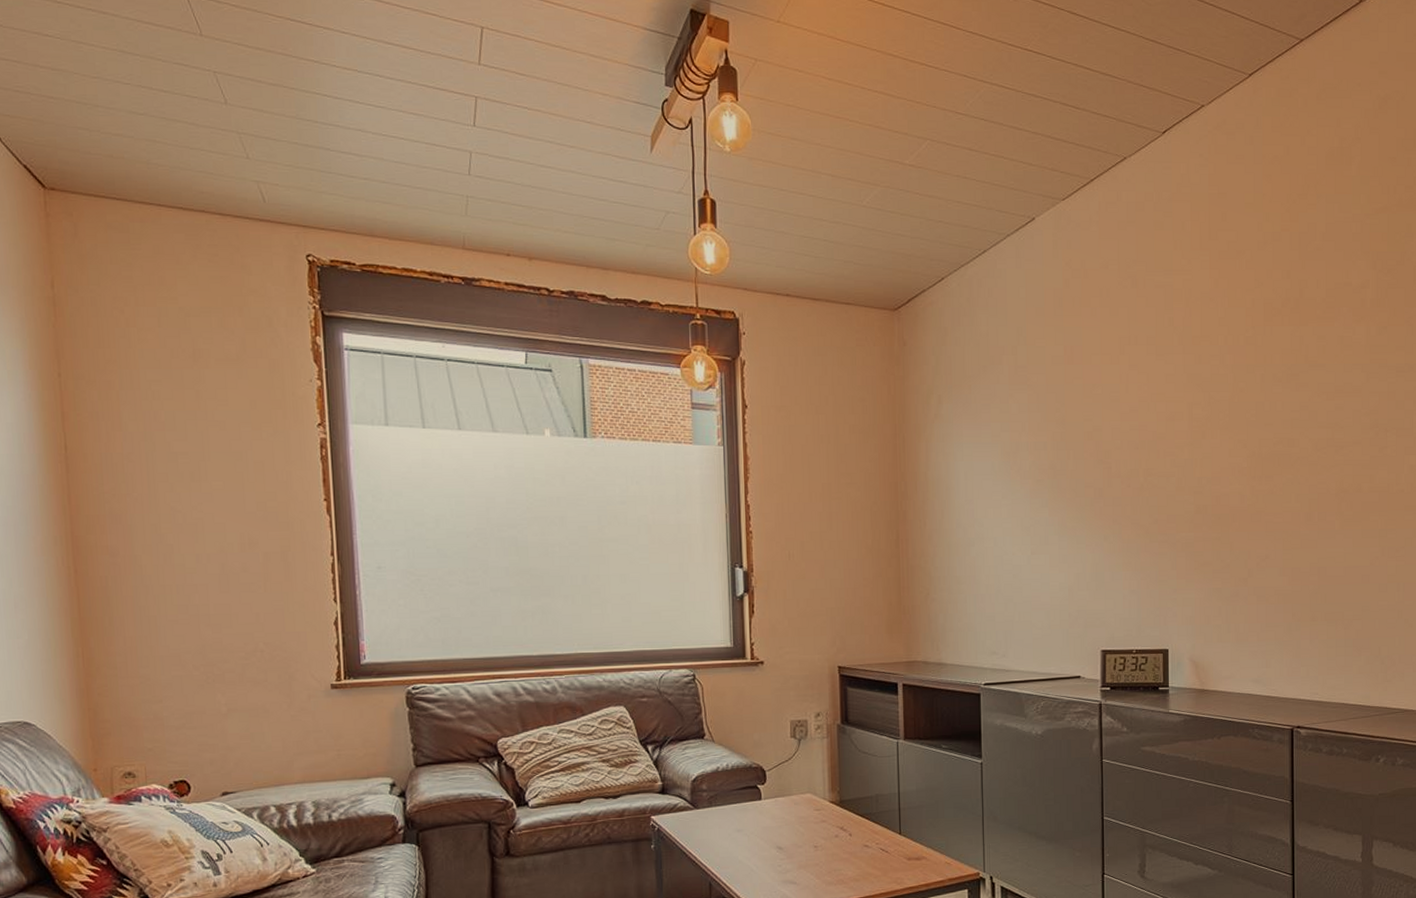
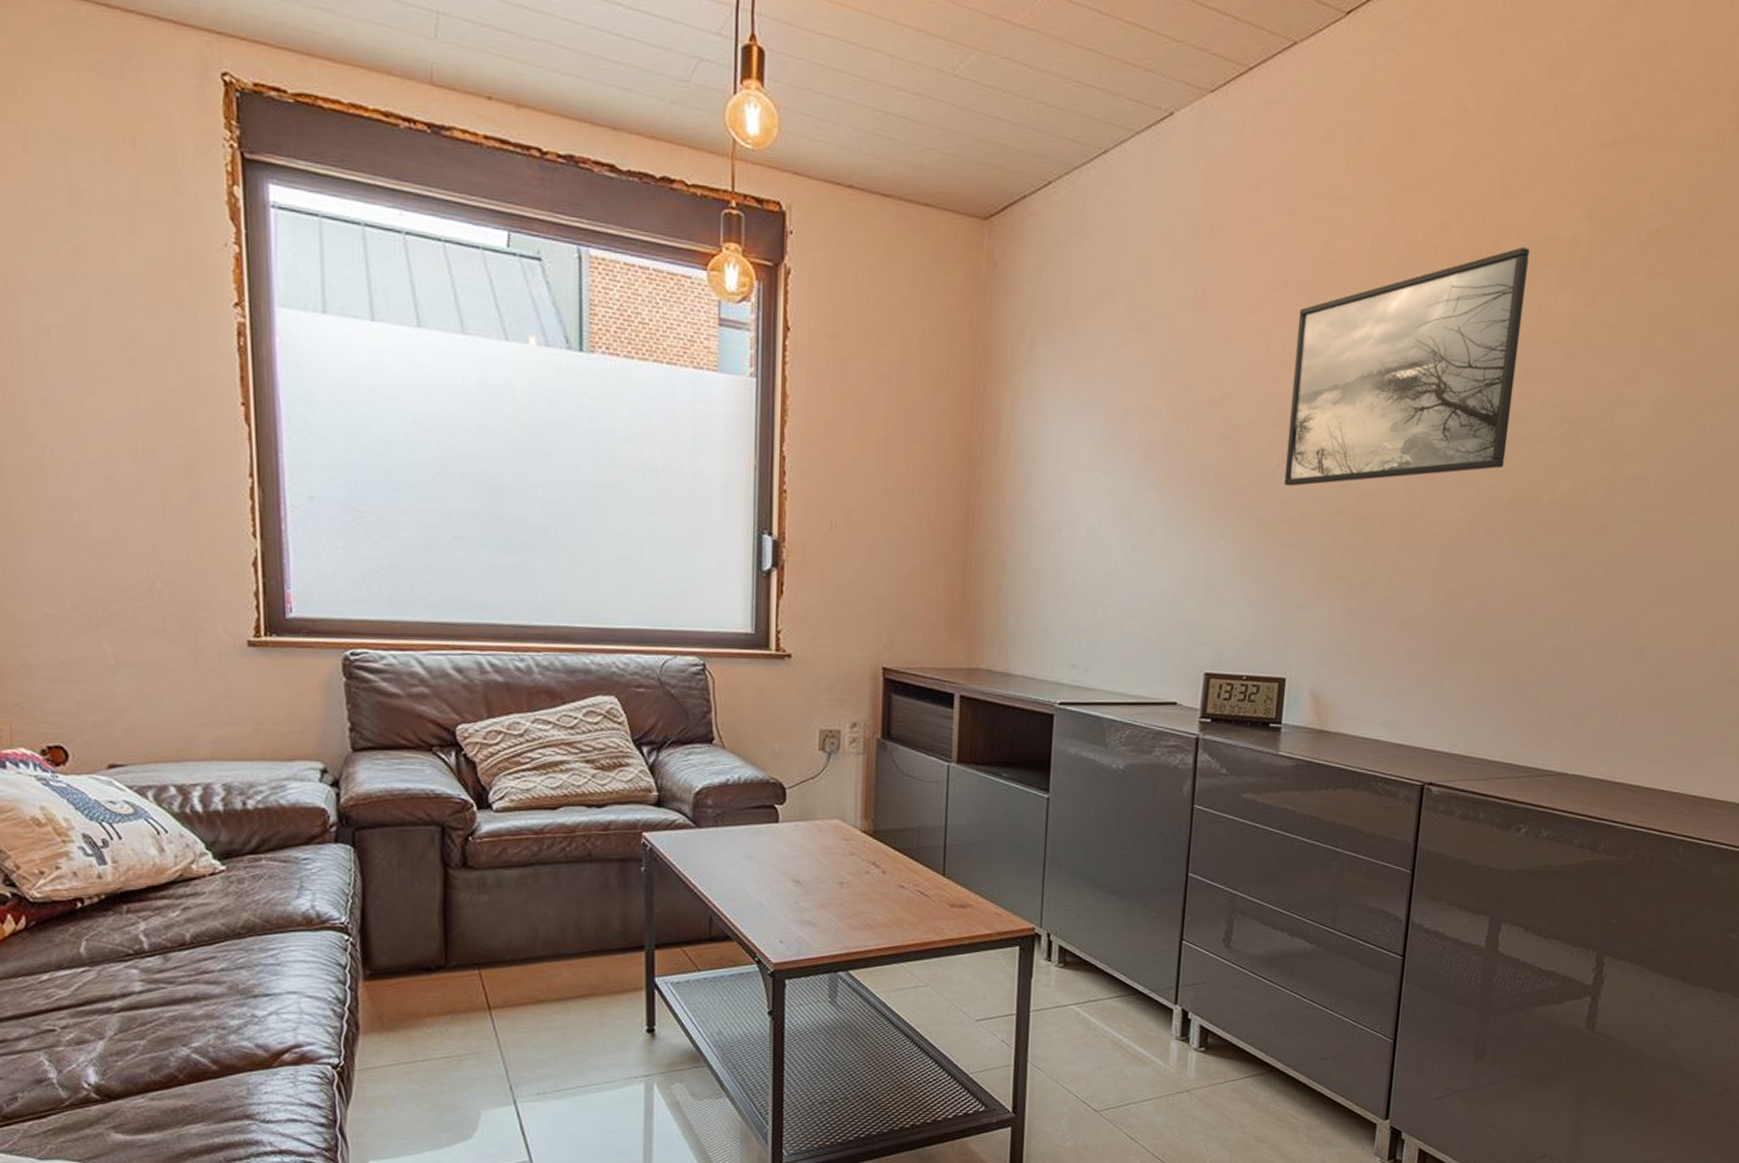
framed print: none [1149,295,1328,495] -> present [1284,247,1530,487]

